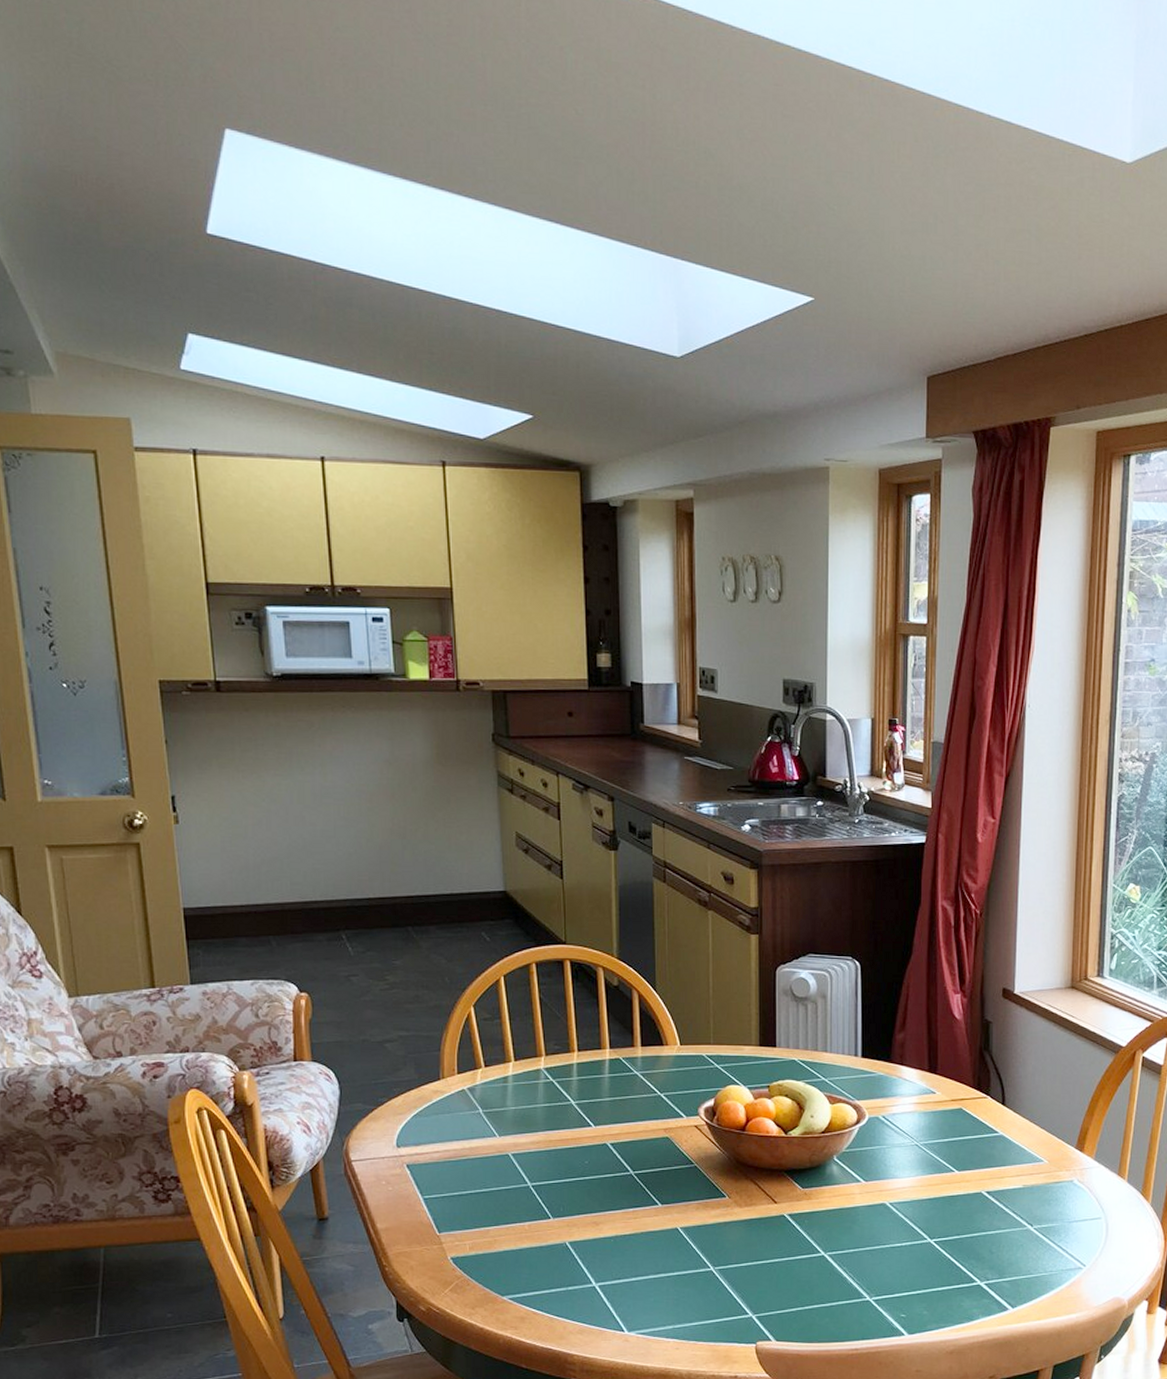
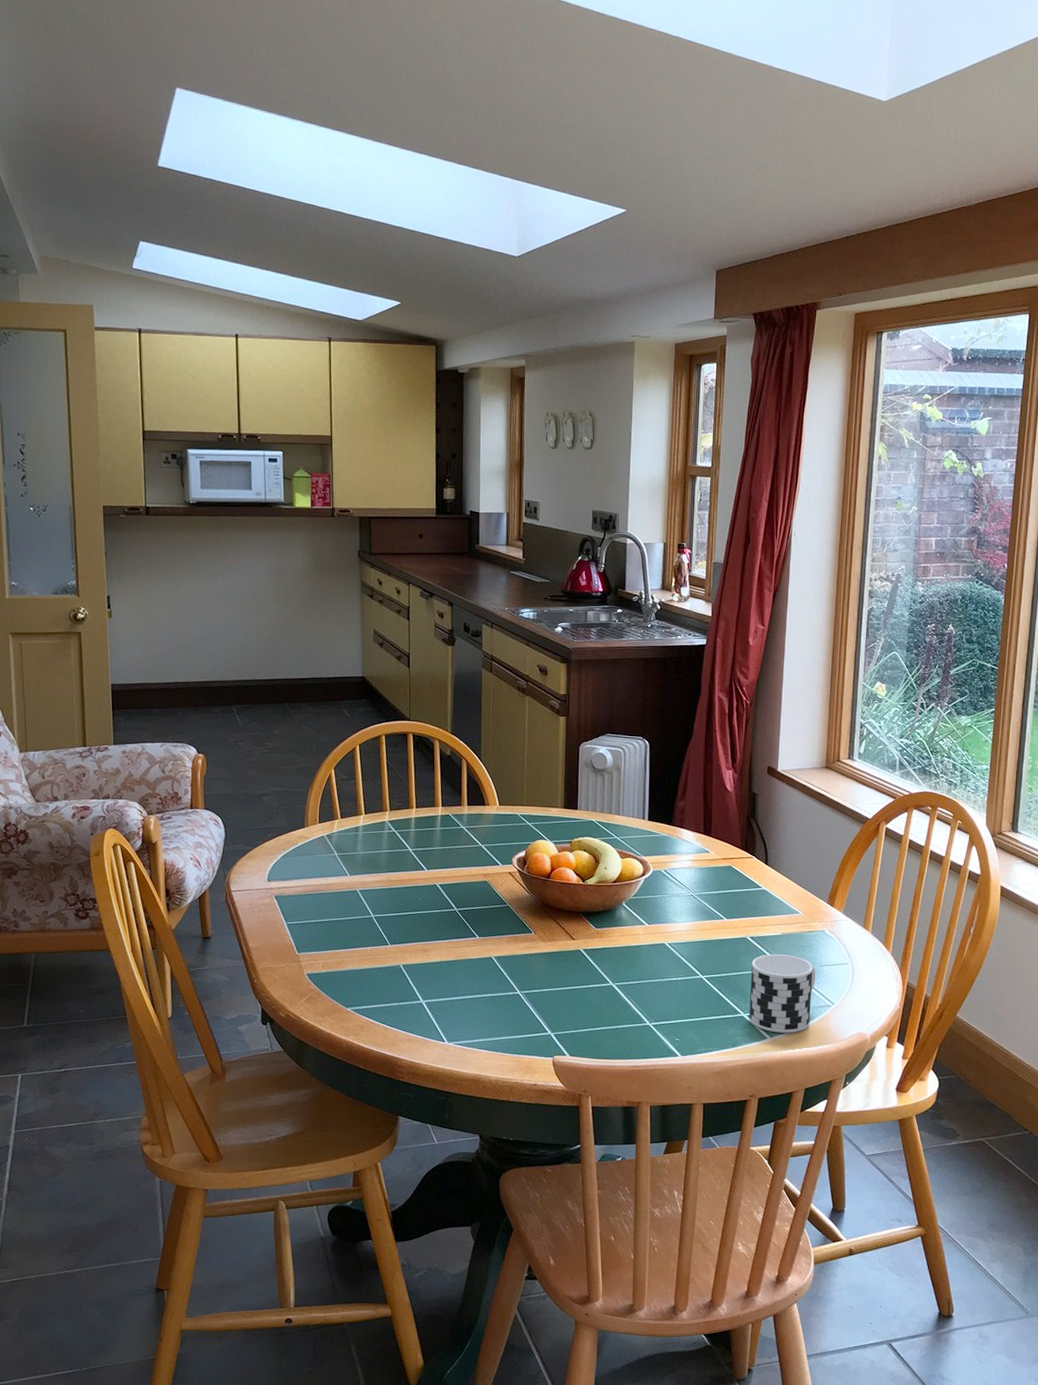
cup: none [987,1210,1064,1302] -> present [749,953,816,1033]

